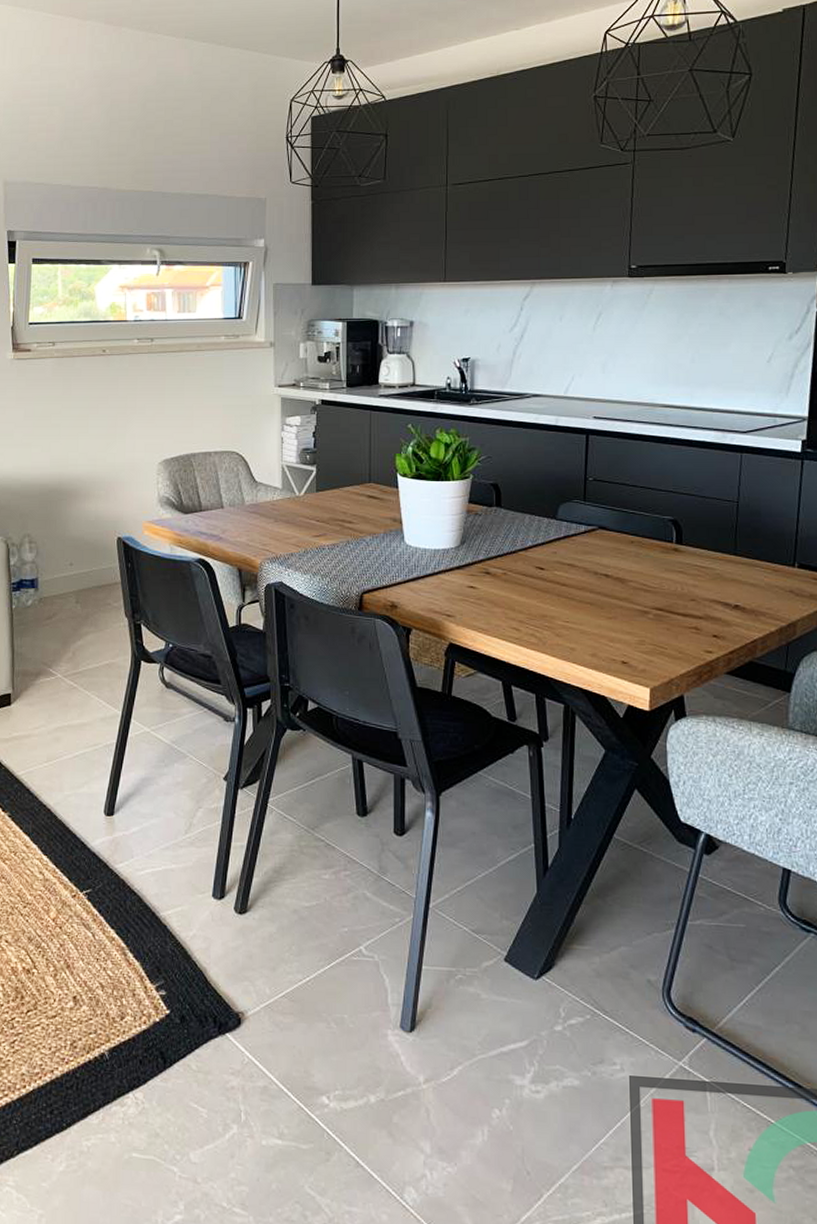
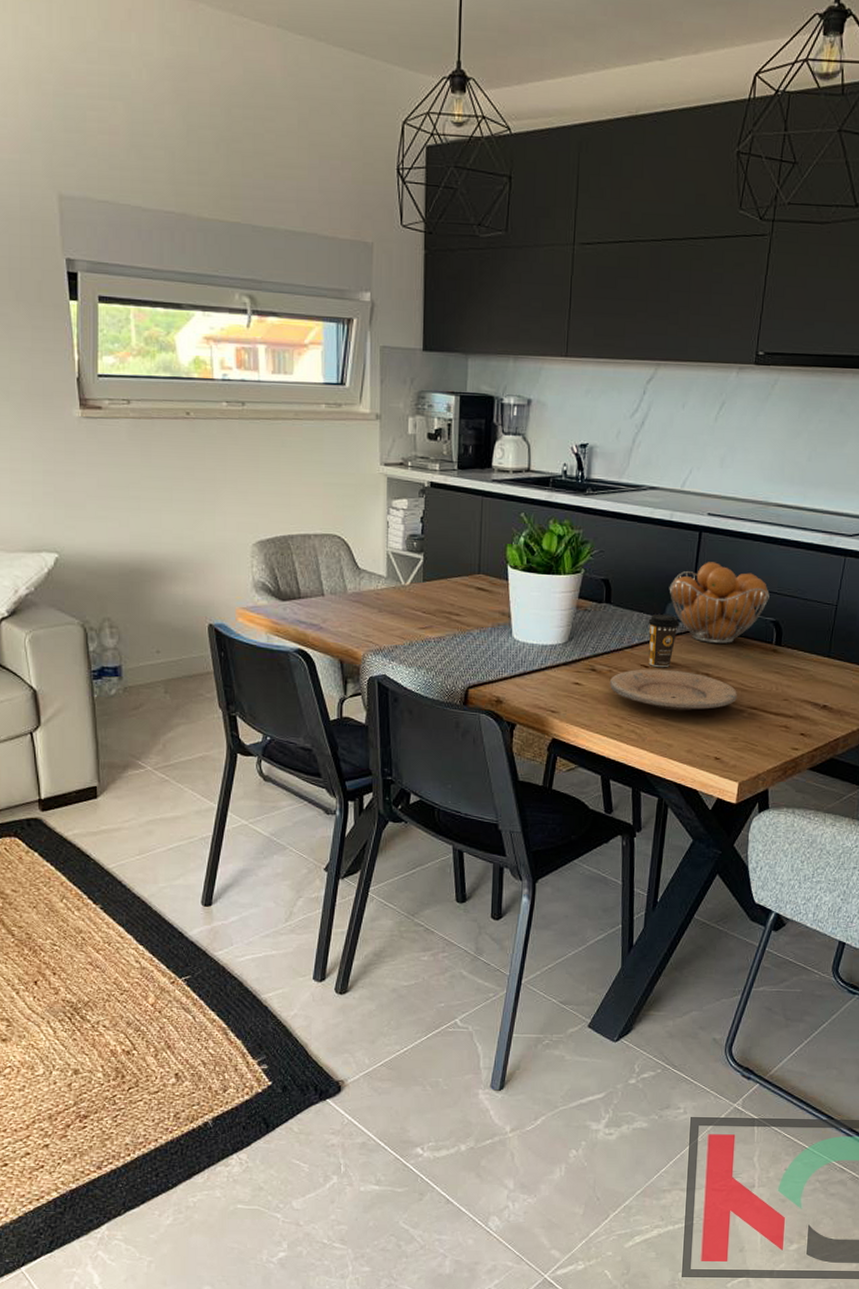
plate: none [504,571,641,613] -> present [609,669,738,711]
coffee cup: none [540,516,573,570] -> present [648,614,680,668]
fruit basket: none [559,463,665,543] -> present [669,562,770,643]

